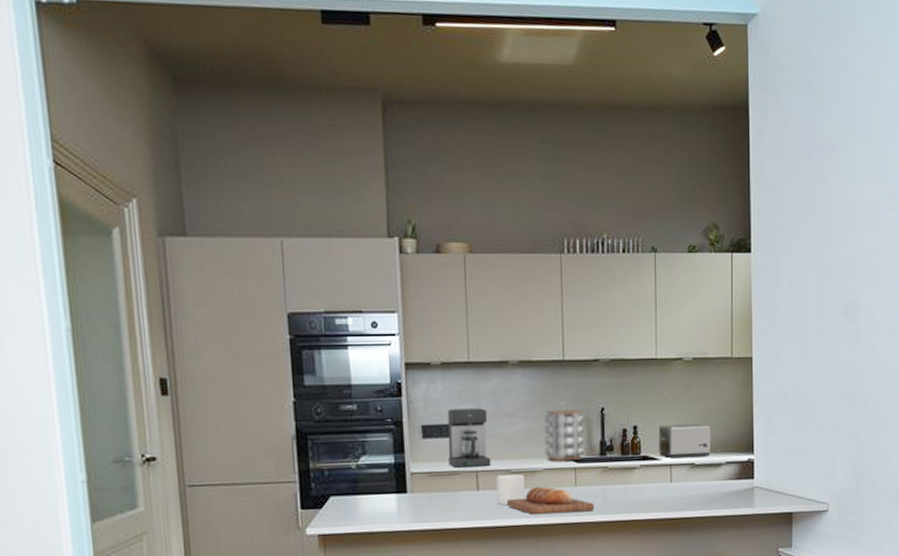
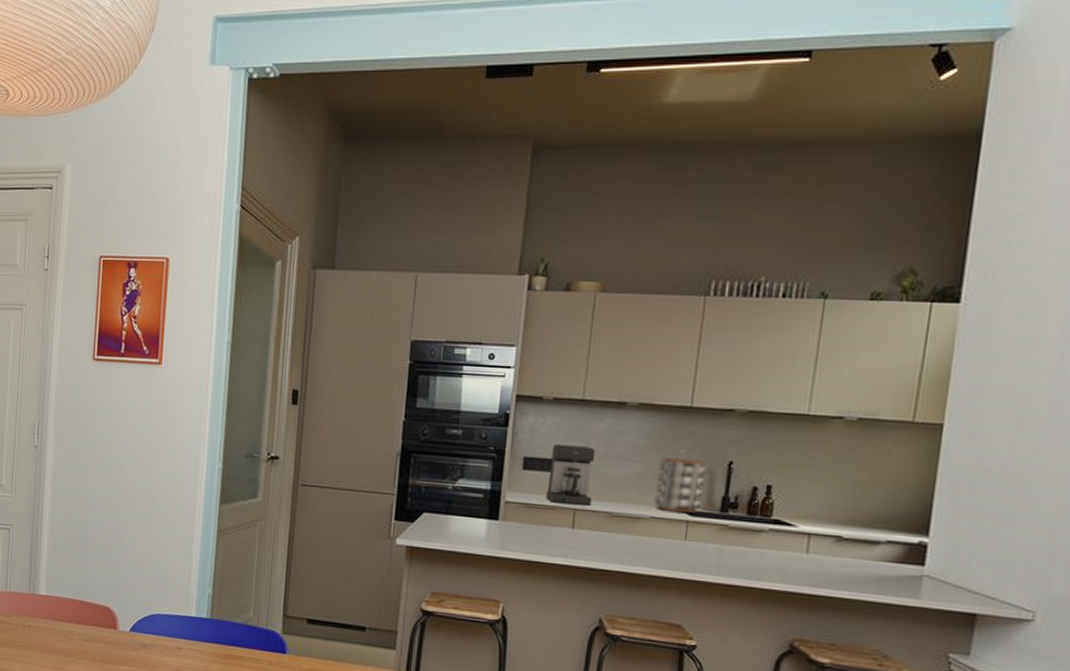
mug: present [496,474,525,506] -> none [592,517,627,549]
bread loaf: present [507,486,595,515] -> none [603,534,705,570]
toaster: present [658,424,712,459] -> none [796,489,872,532]

